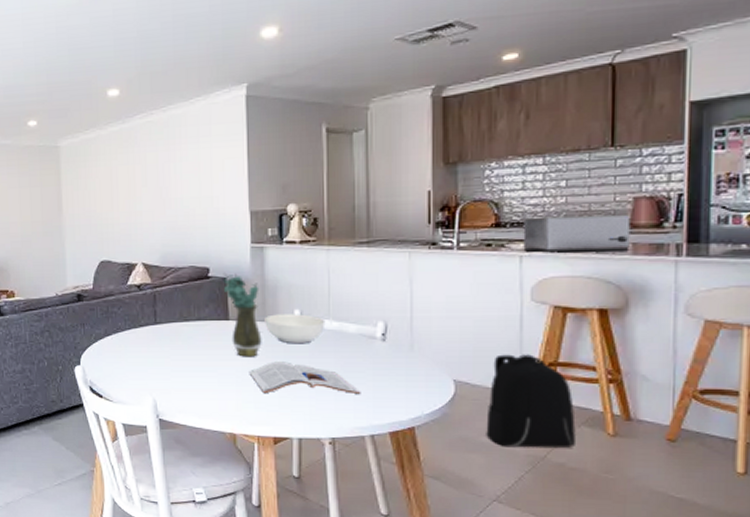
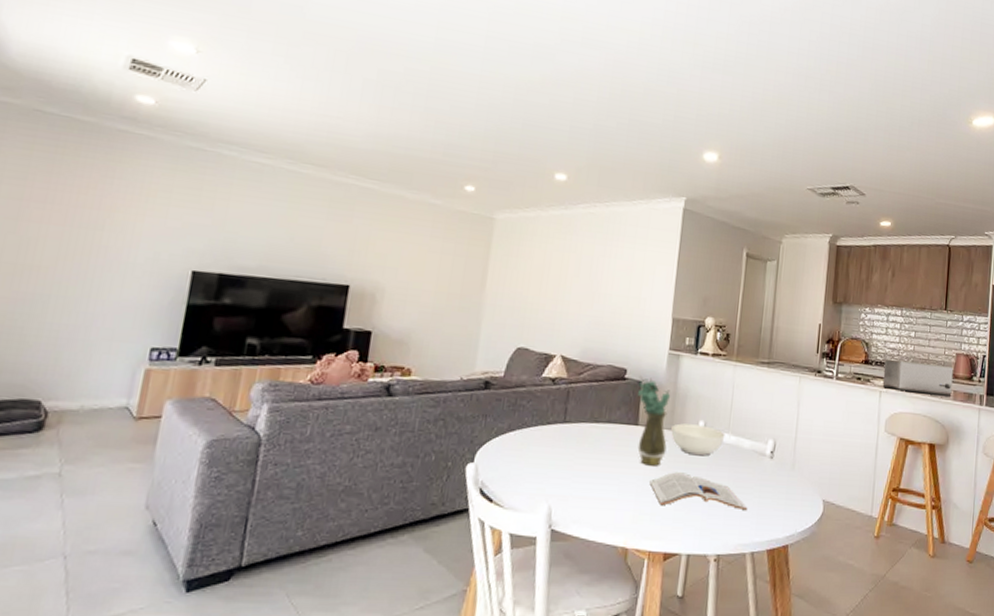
backpack: present [486,354,576,448] -> none [843,478,908,567]

